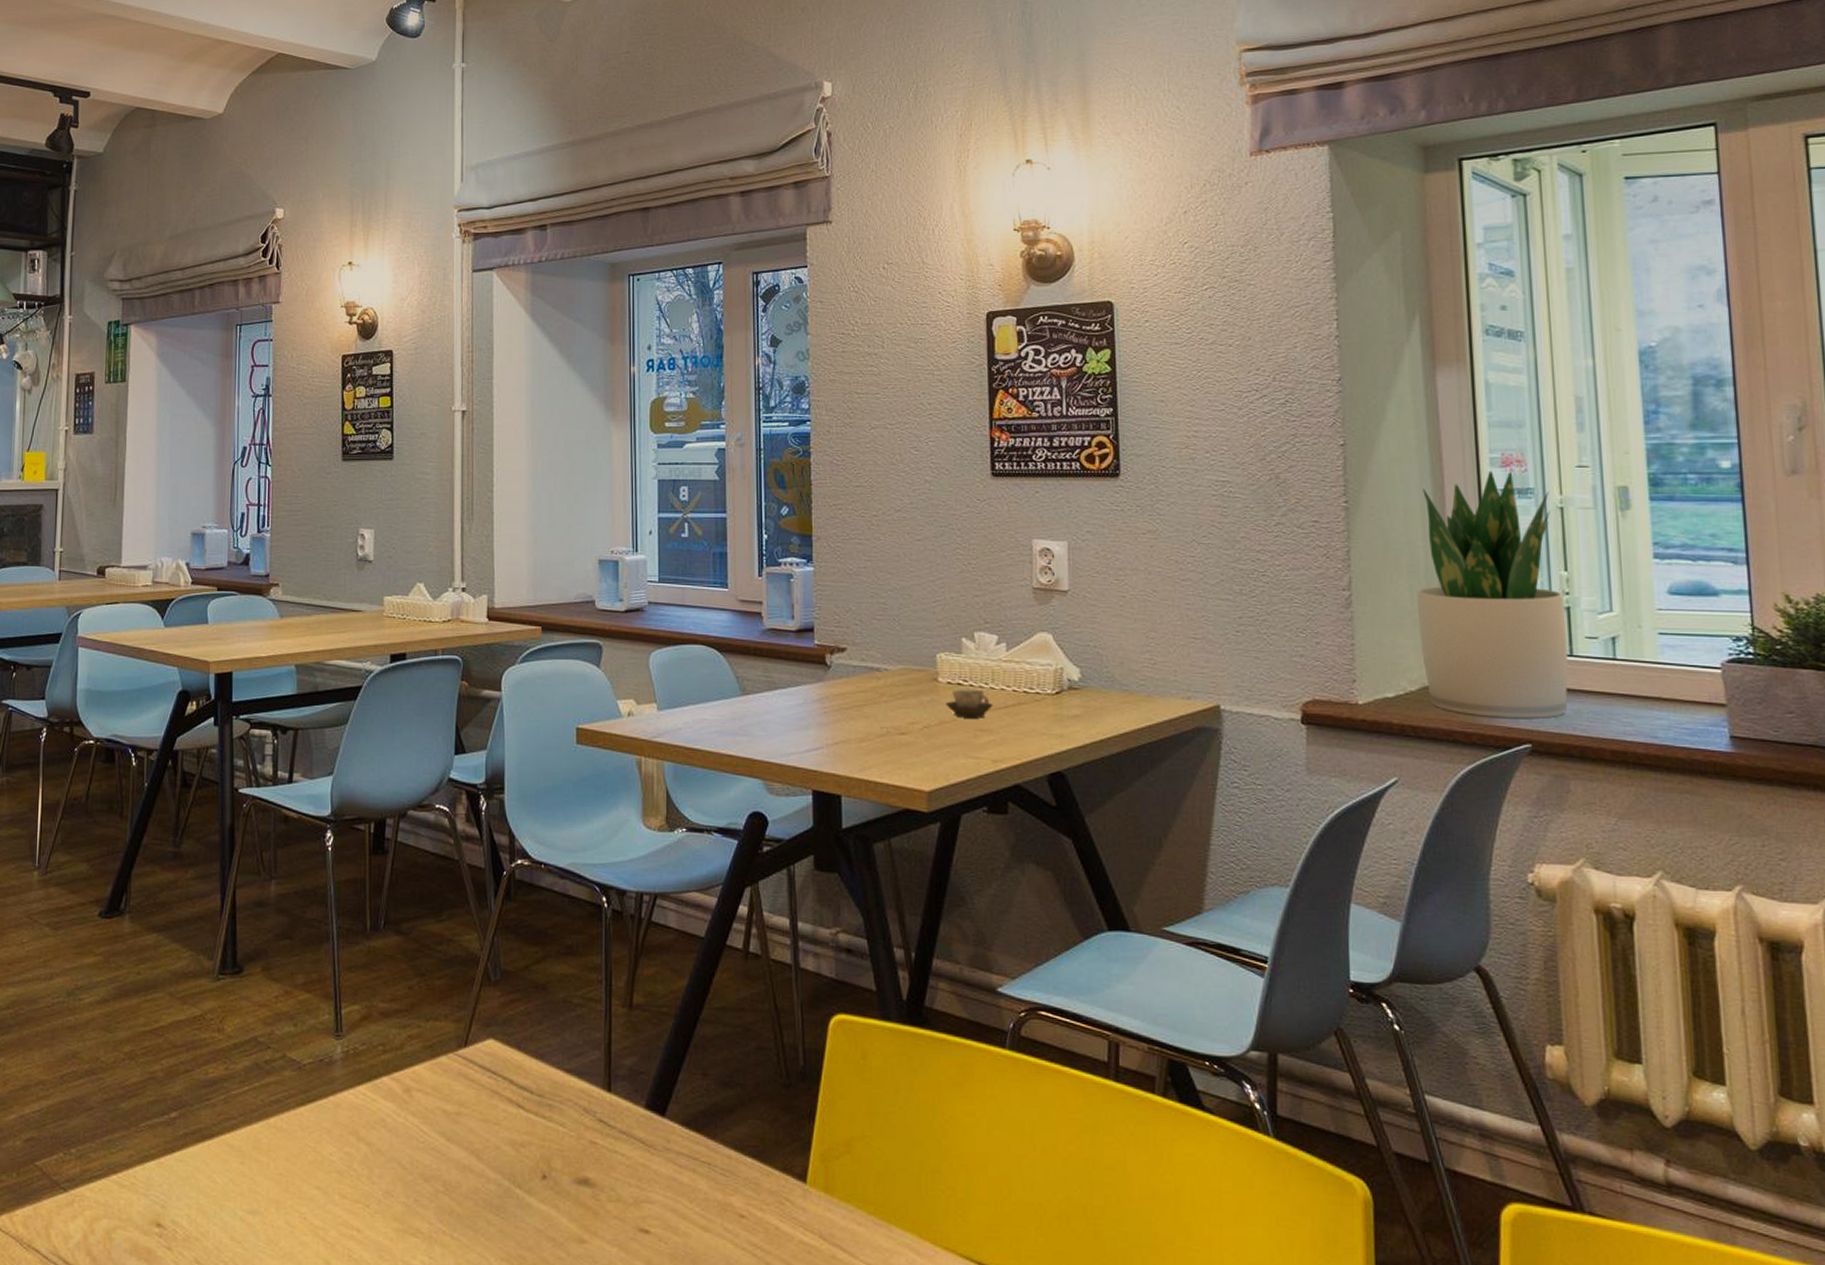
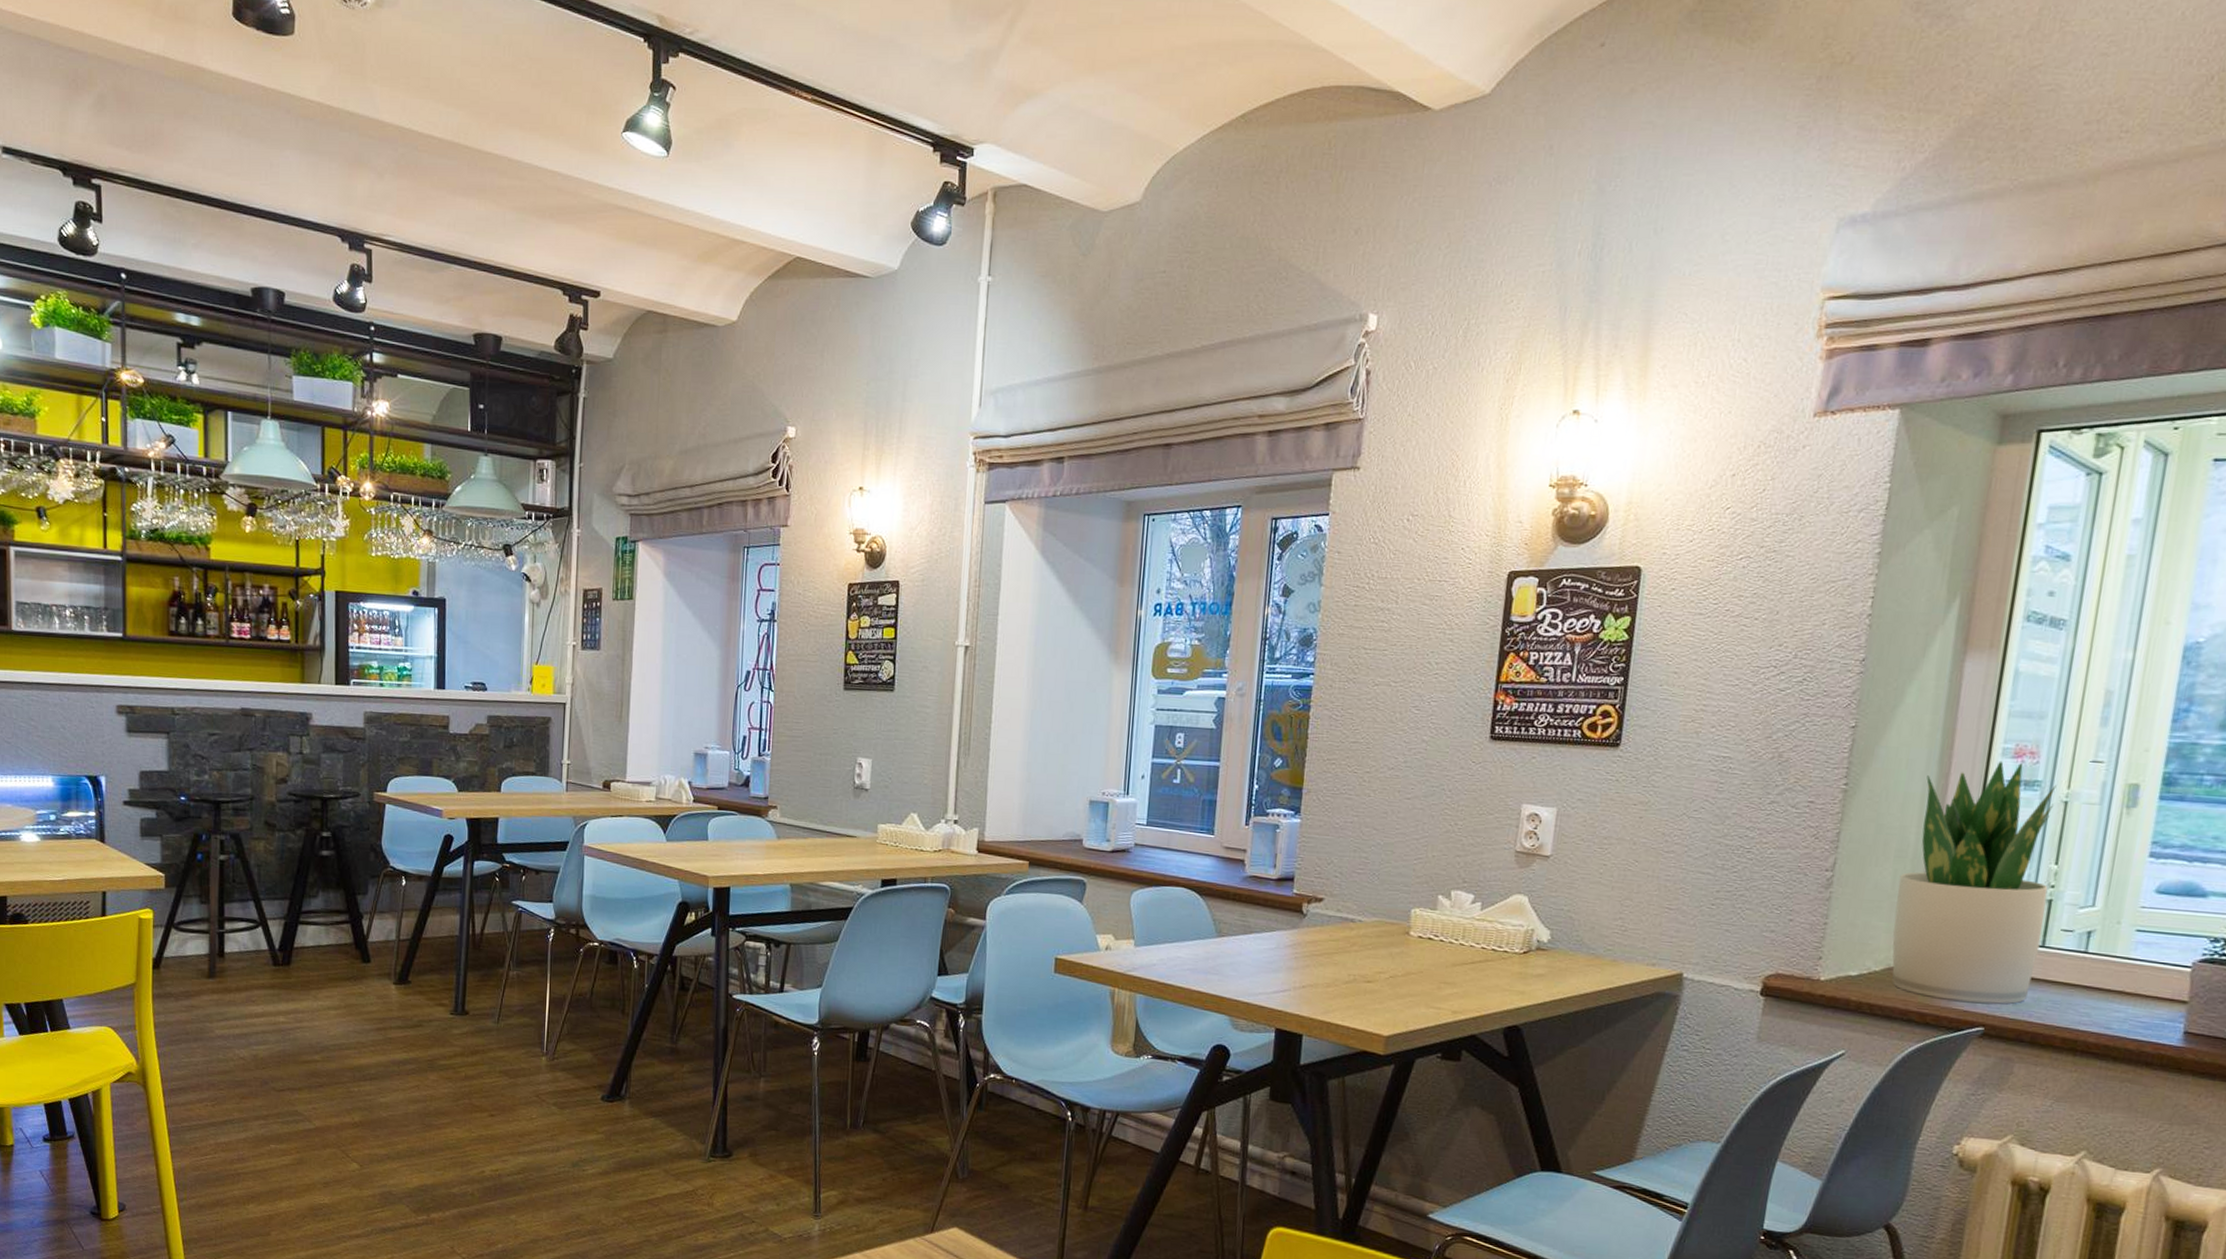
cup: present [945,689,993,718] -> none [1414,943,1460,971]

